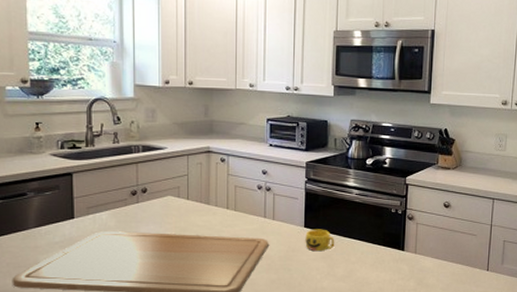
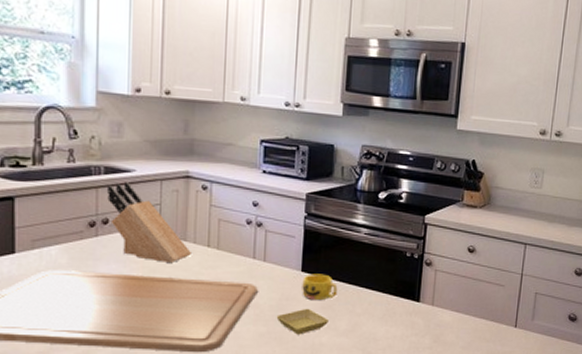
knife block: none [144,158,214,223] -> present [106,182,191,262]
saucer: none [285,258,328,281] -> present [276,308,328,335]

